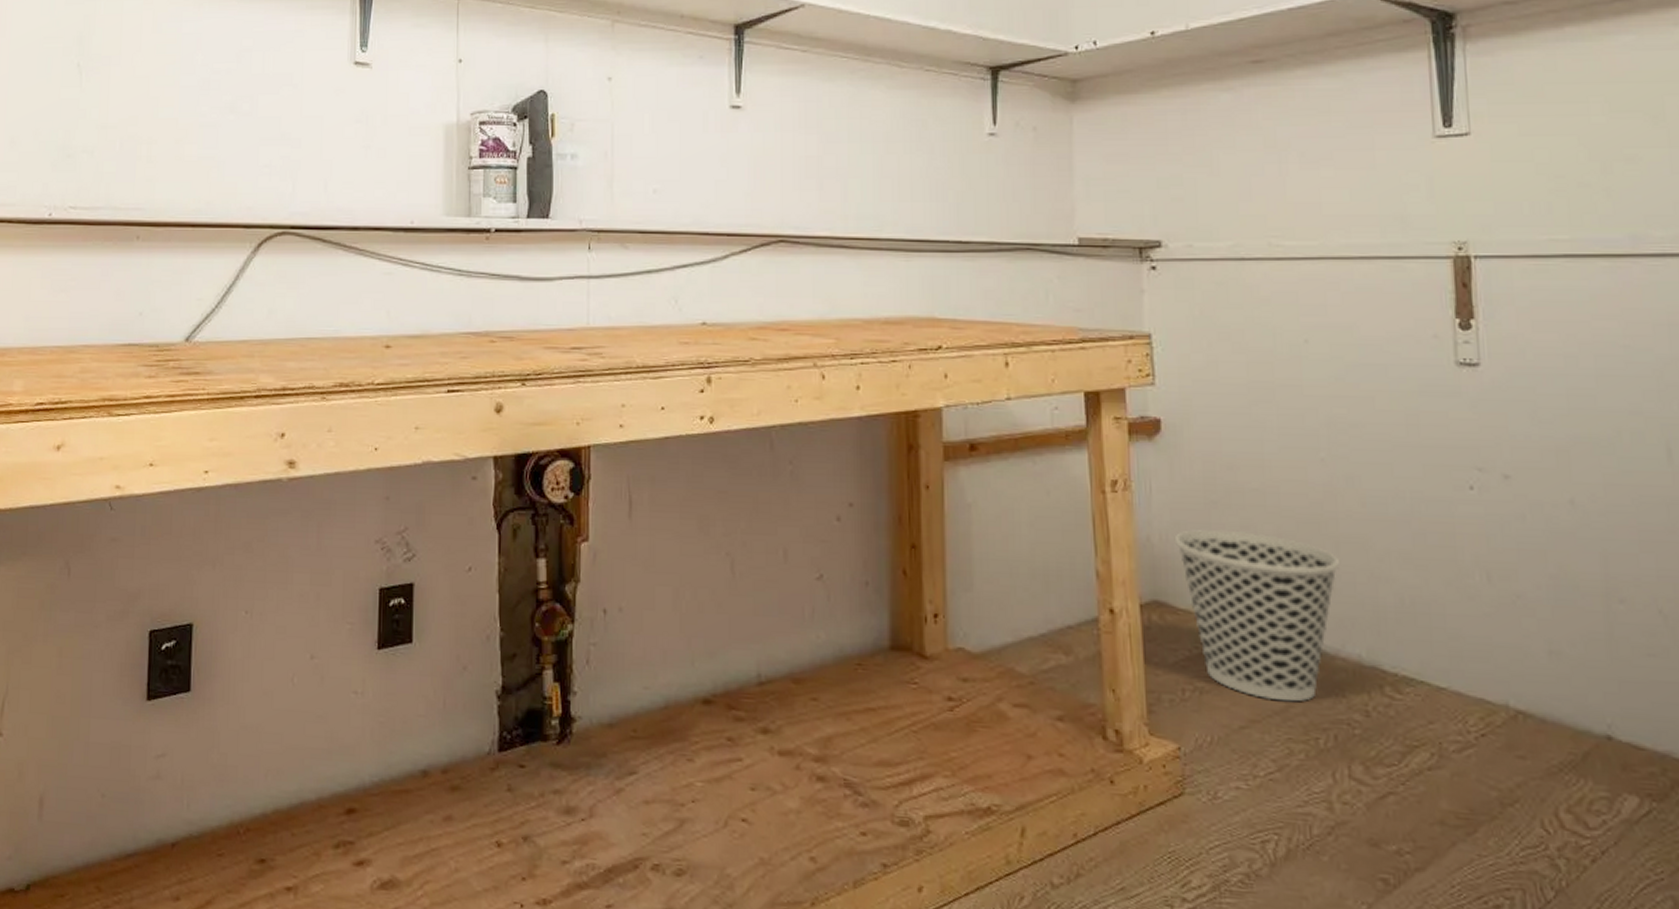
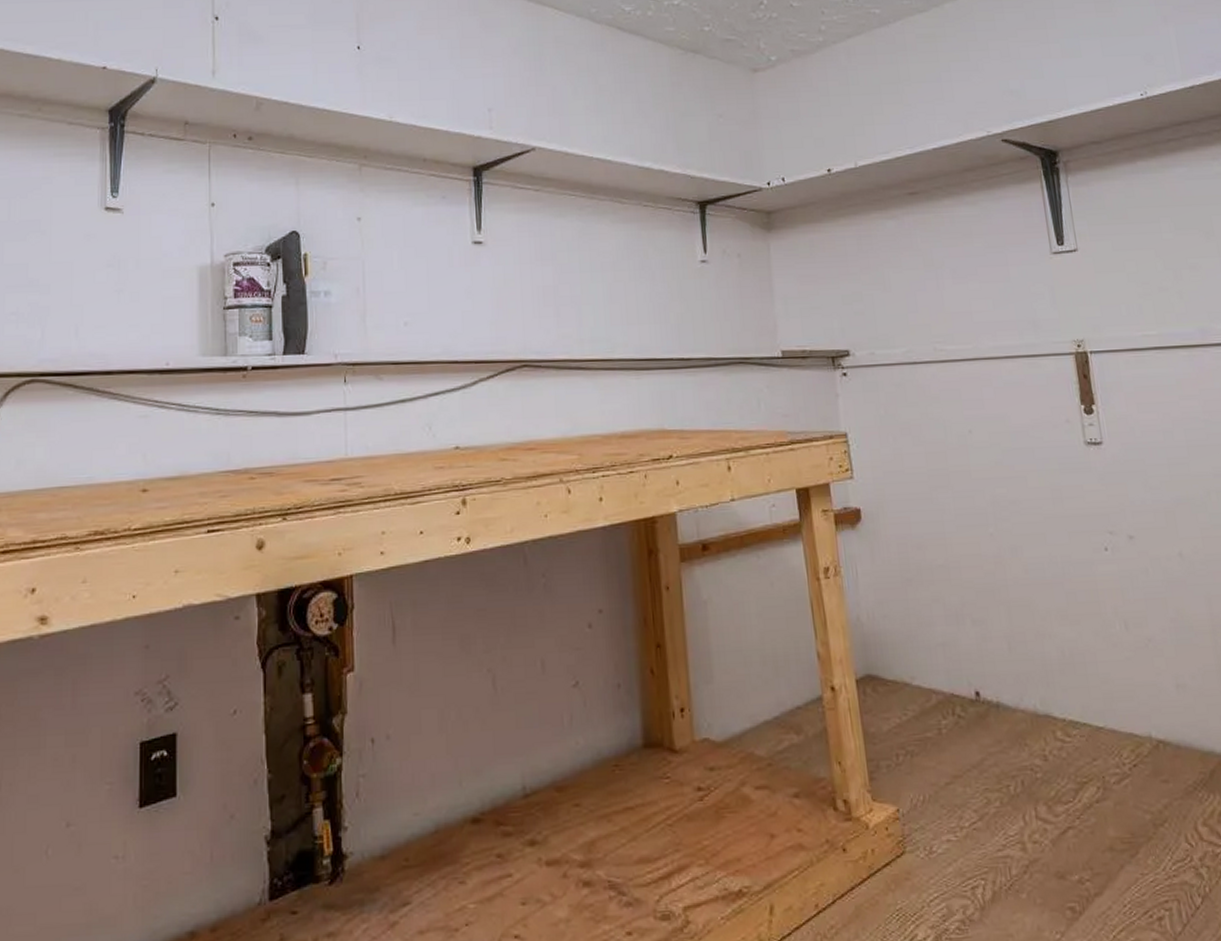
wastebasket: present [1174,530,1339,702] -> none [879,604,1013,756]

